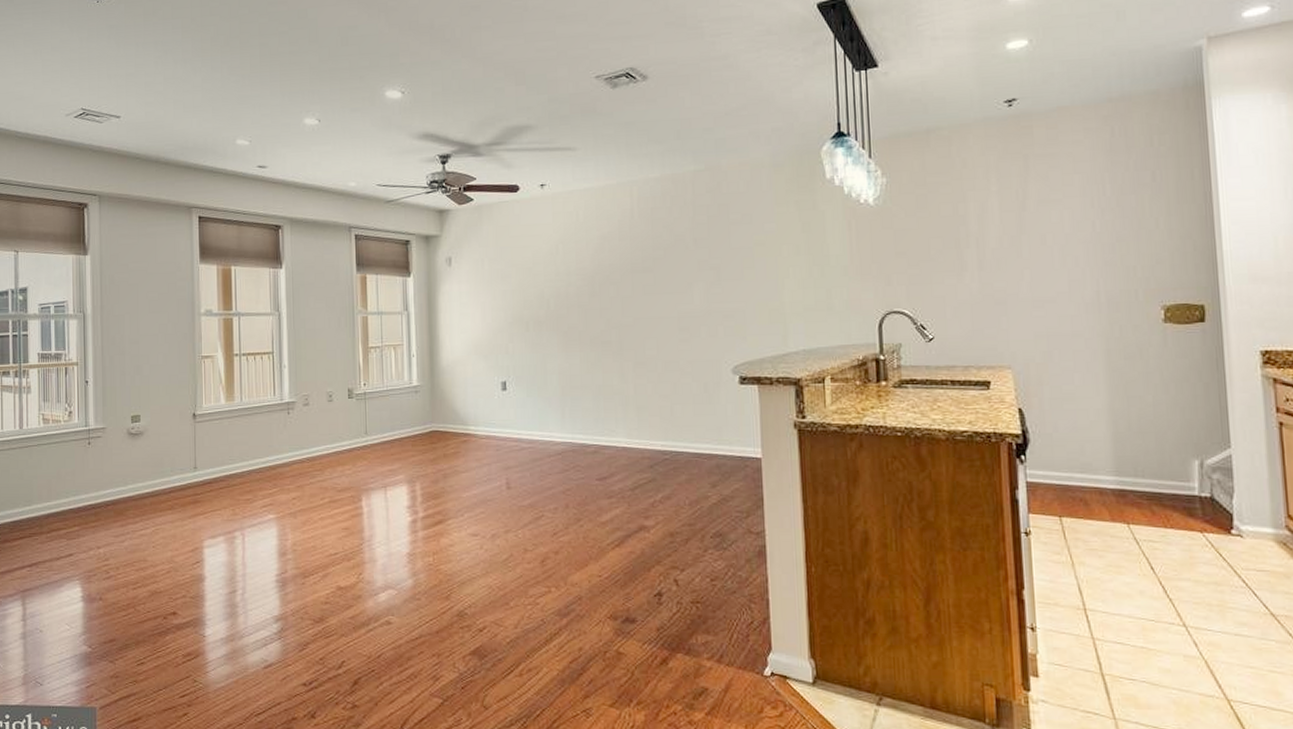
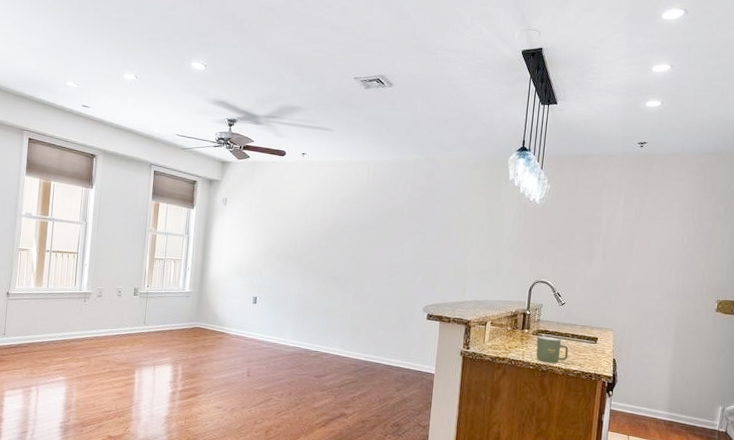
mug: none [901,388,951,426] -> present [536,336,569,365]

